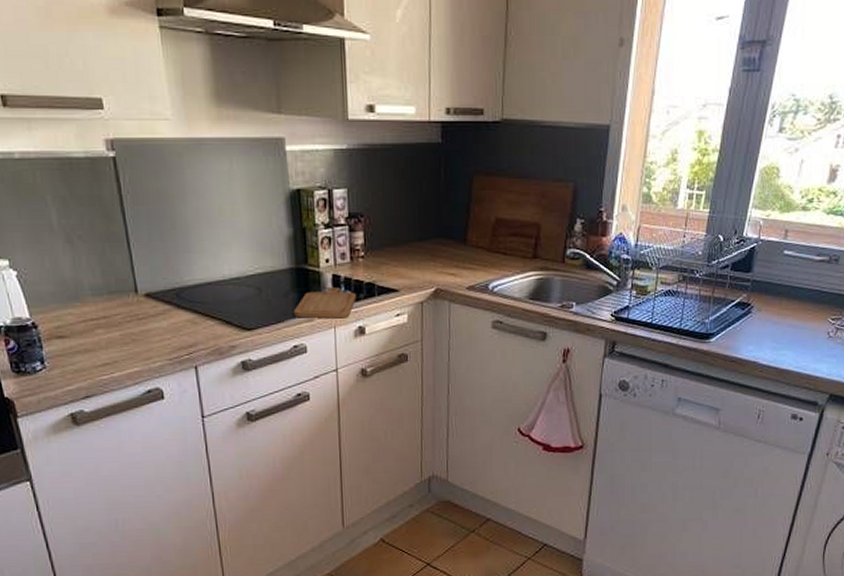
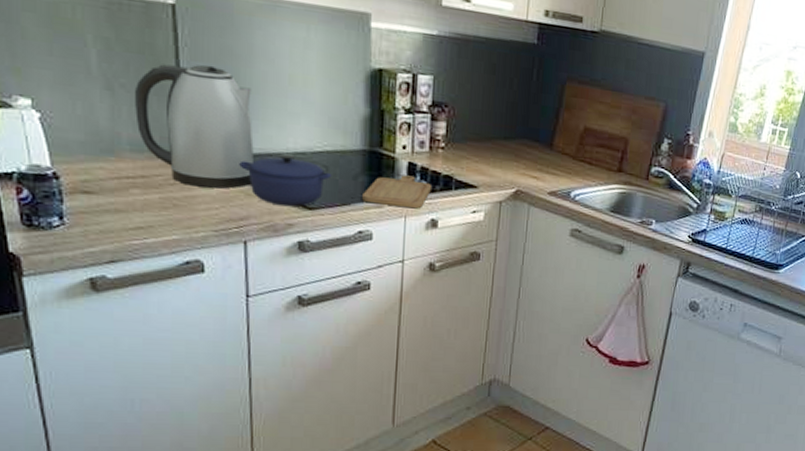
kettle: none [89,208,197,321] -> present [134,64,254,189]
cooking pot: none [184,281,265,330] -> present [239,153,332,207]

